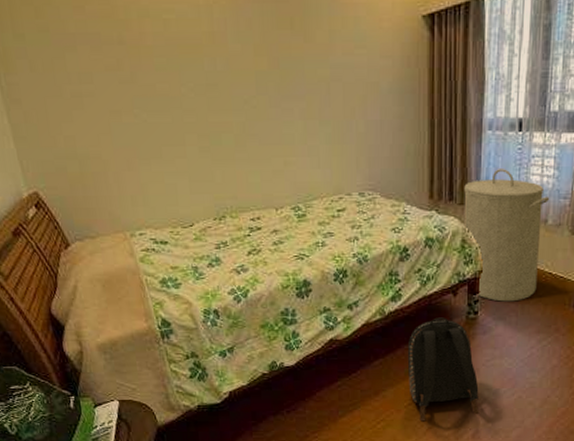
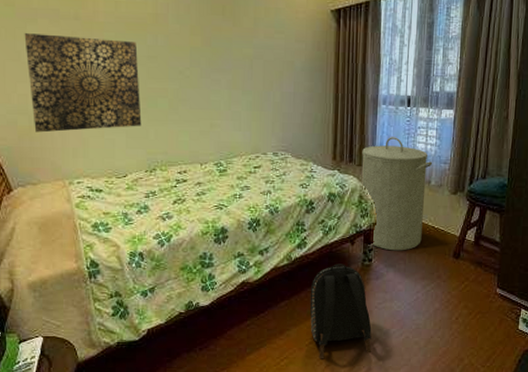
wall art: none [63,64,206,179] -> present [24,33,142,133]

